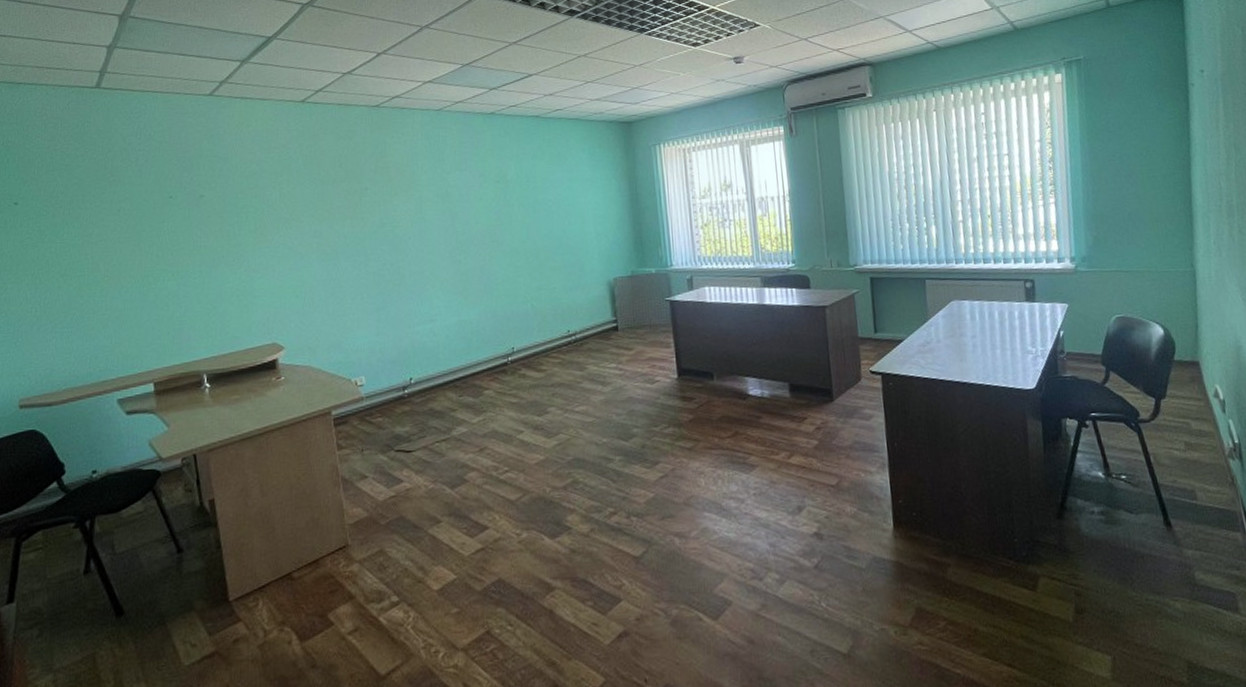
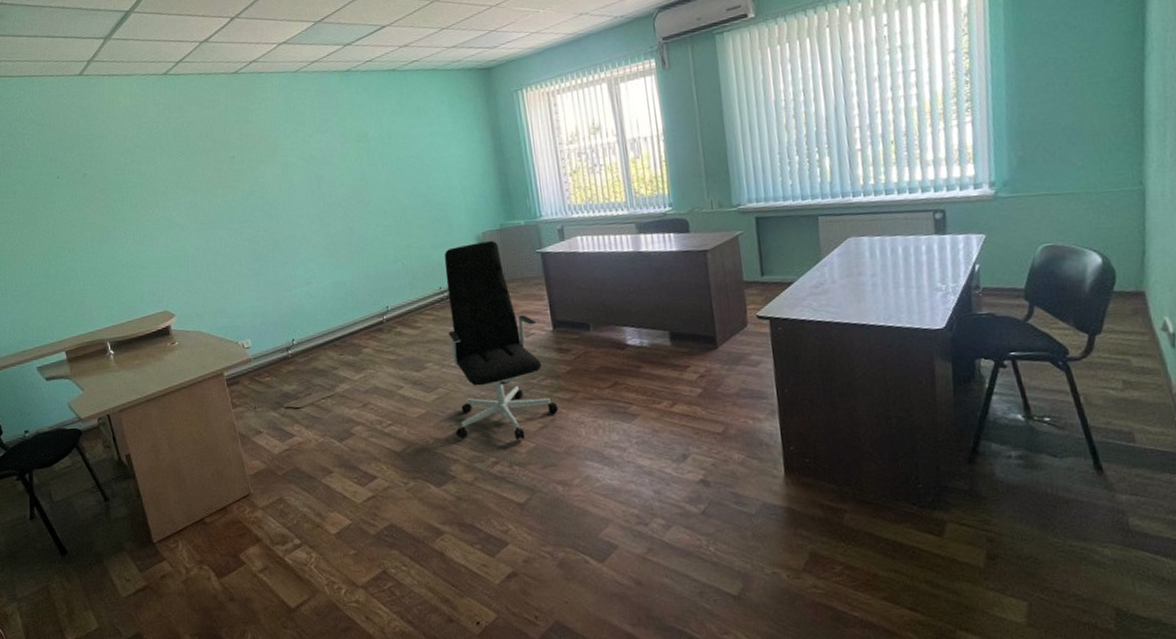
office chair: none [573,286,679,490] -> present [444,240,559,441]

